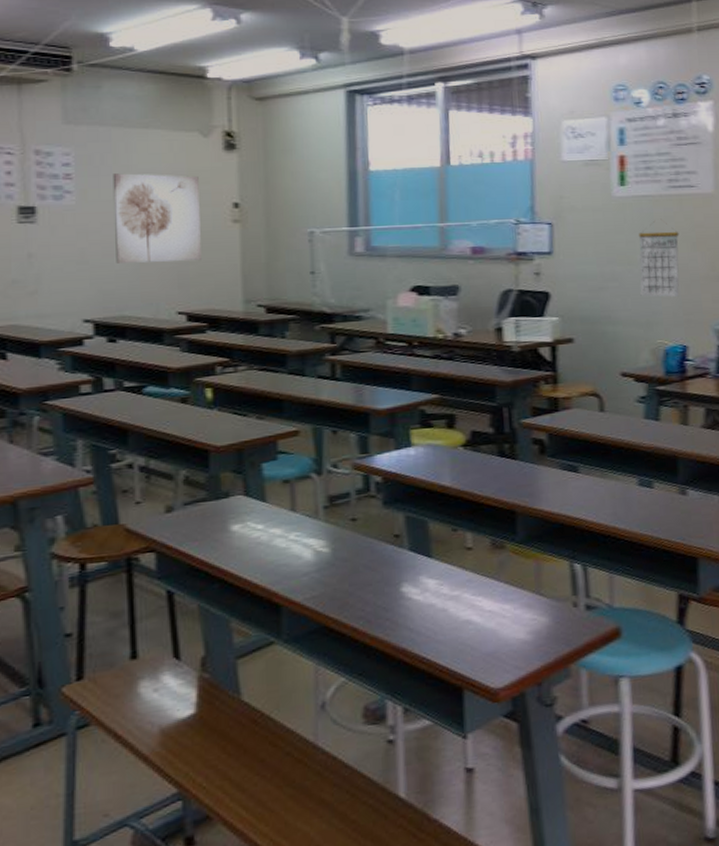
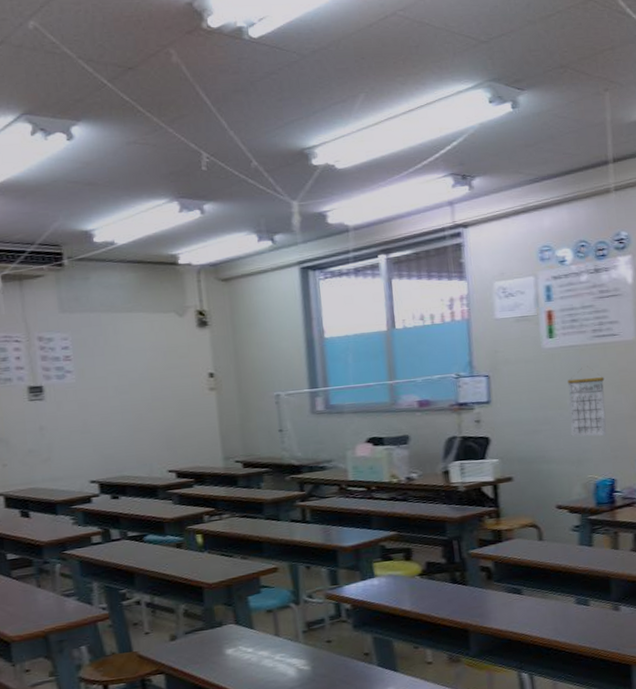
wall art: present [112,173,201,263] -> none [105,351,185,431]

